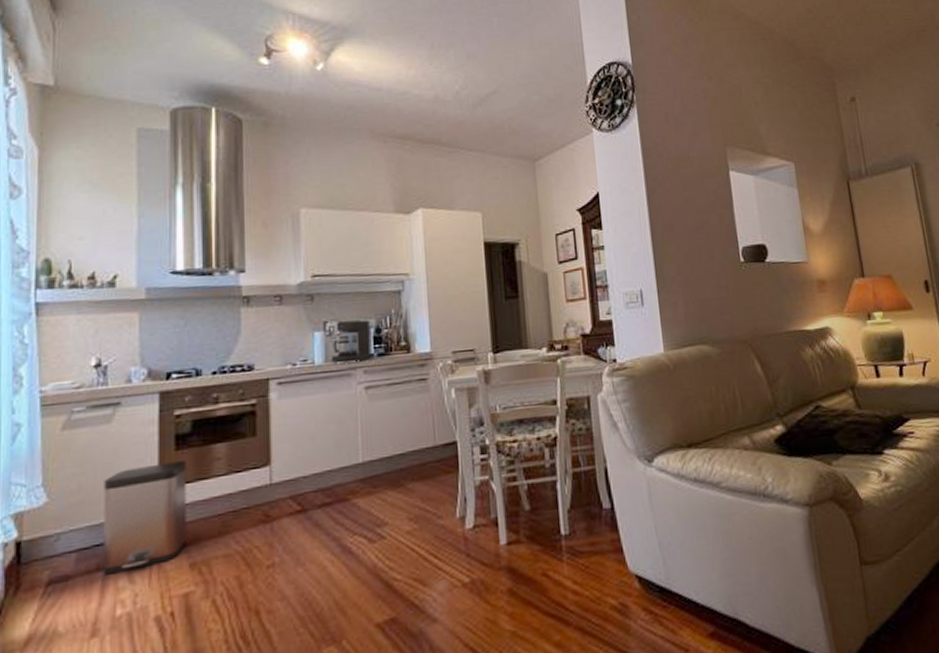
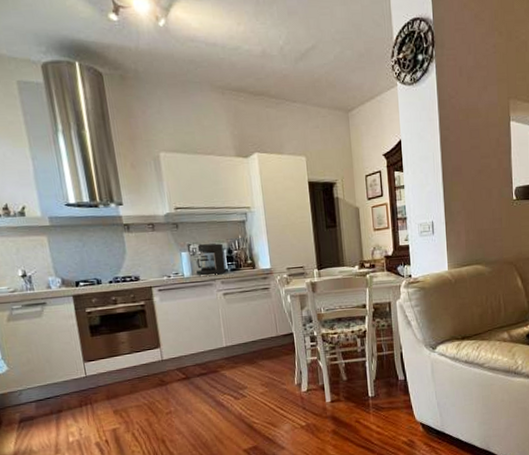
pedal bin: present [103,461,187,575] -> none [44,344,110,417]

